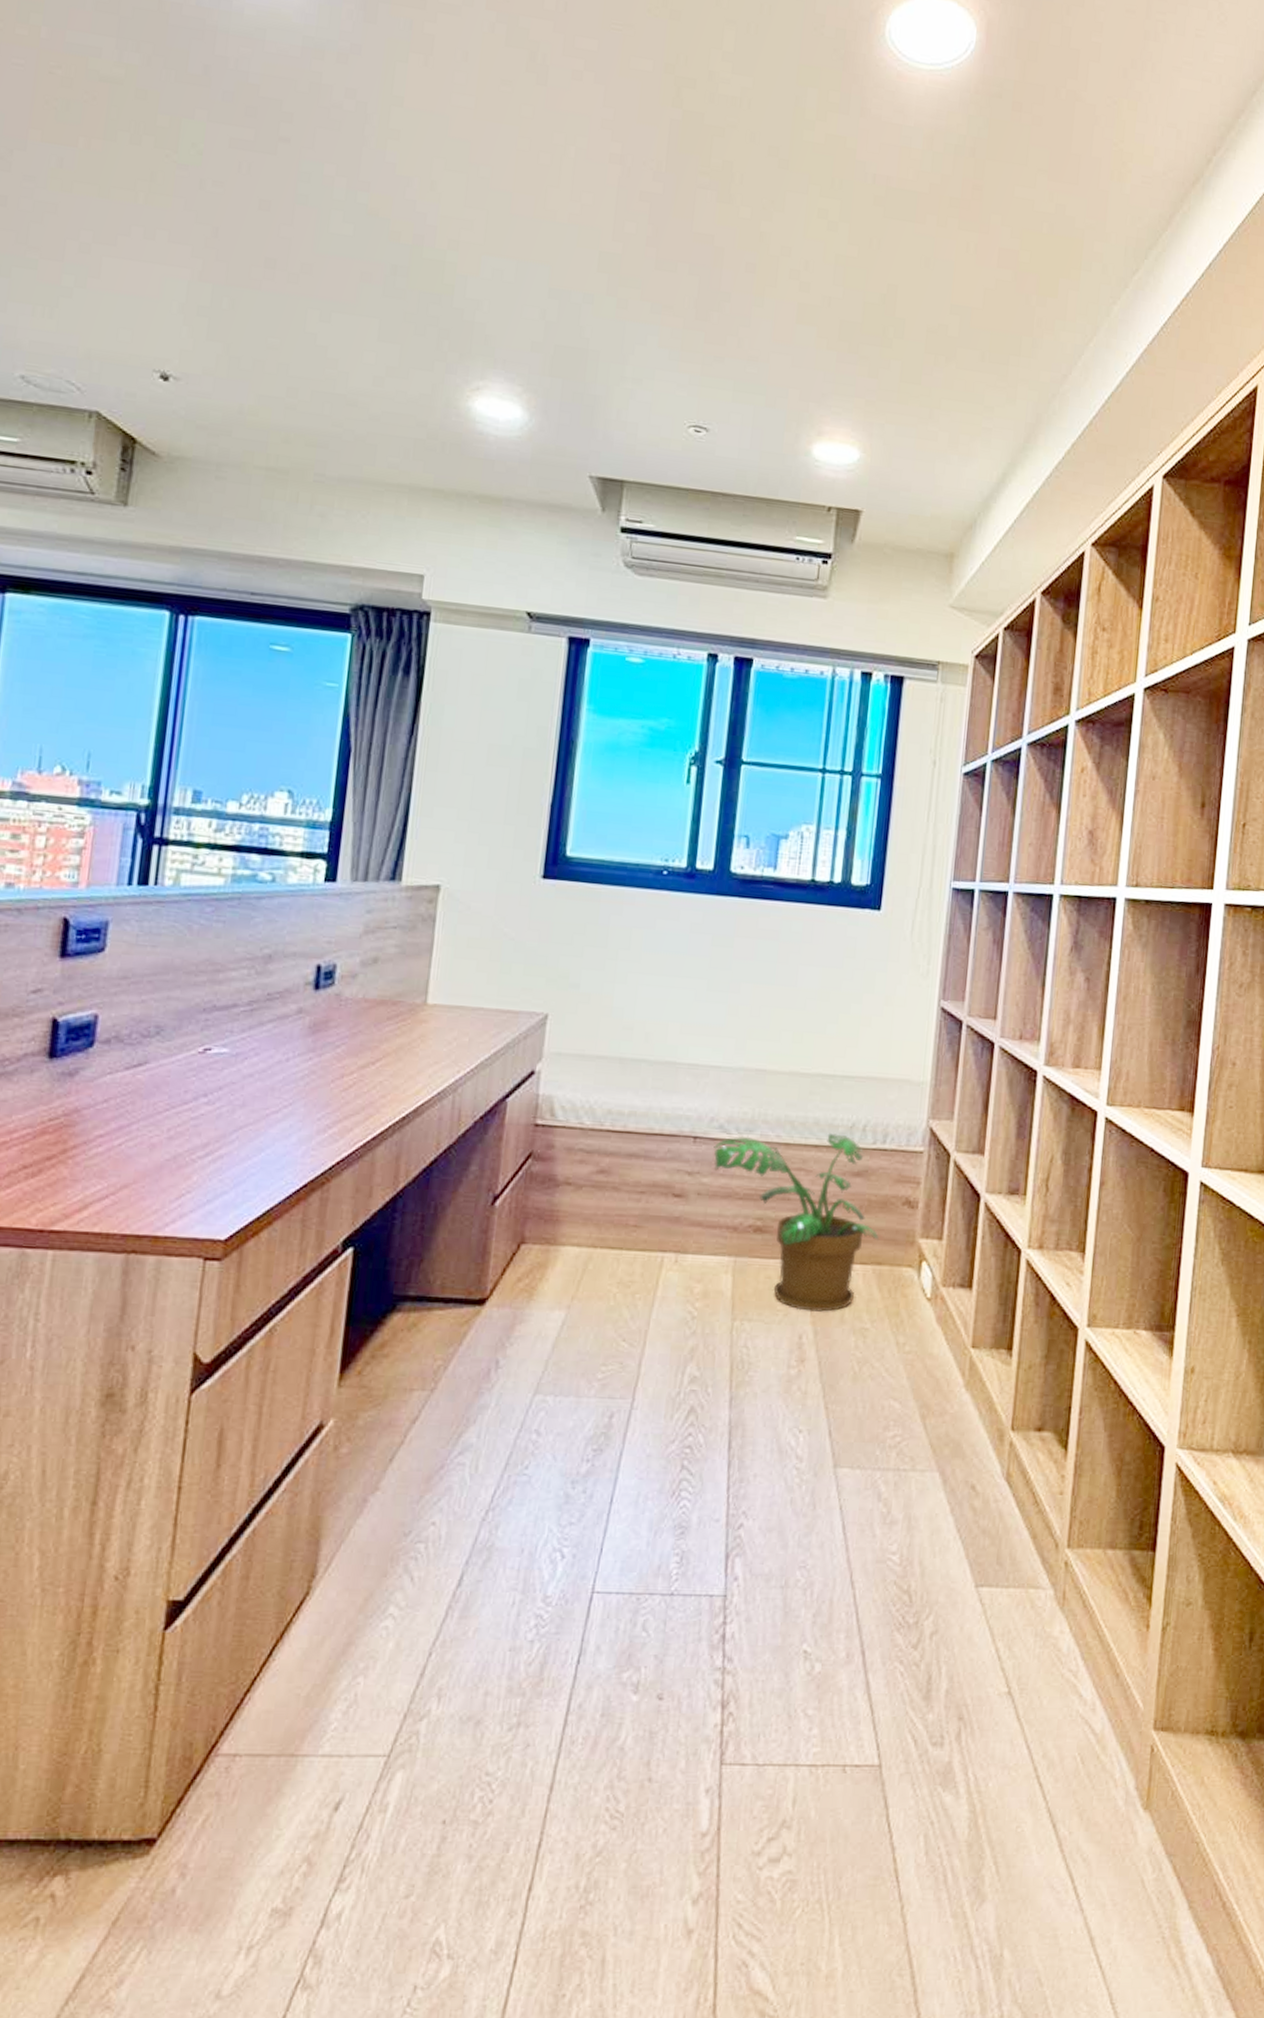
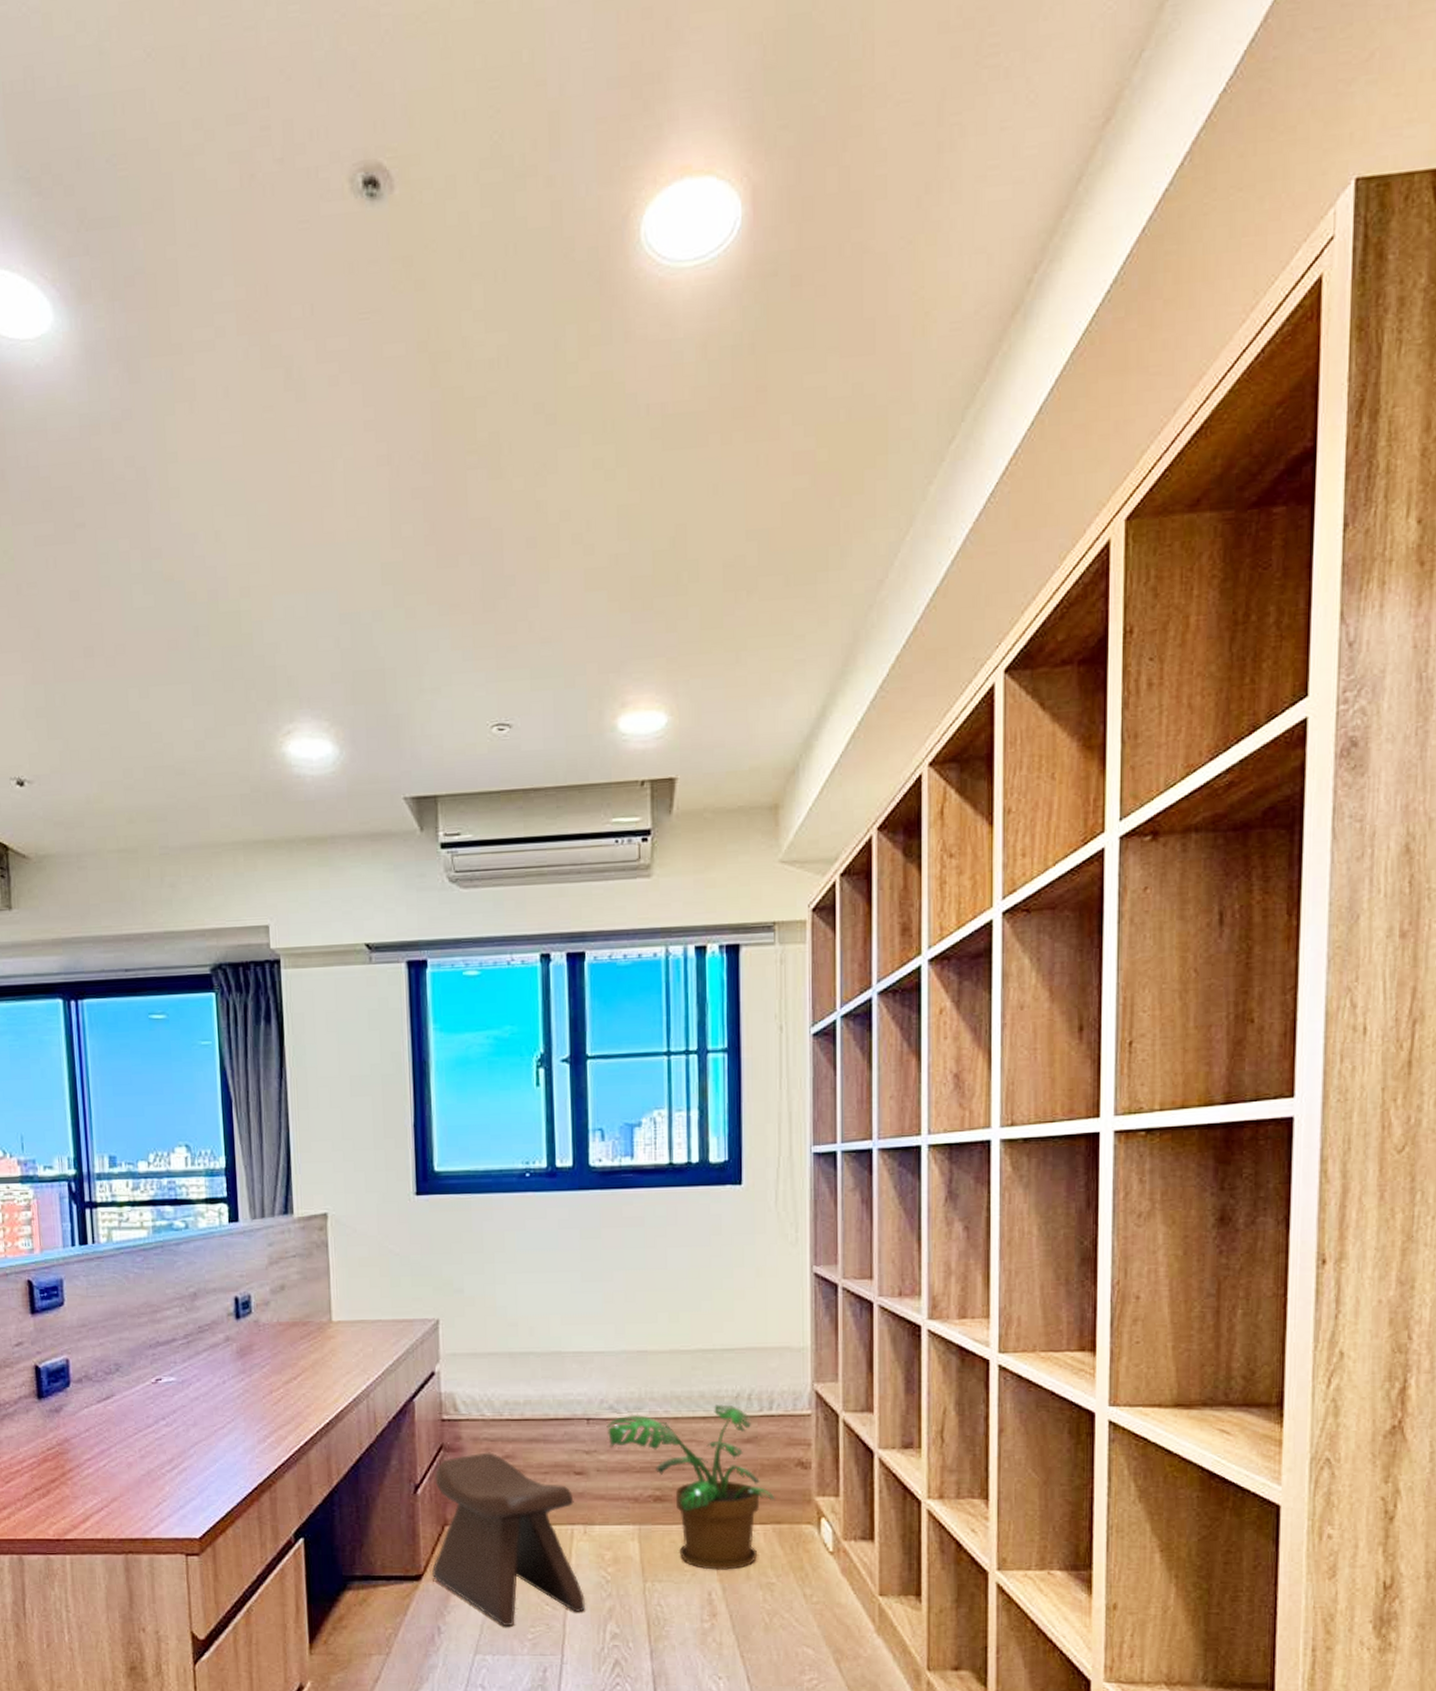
stool: none [499,1164,669,1364] -> present [432,1452,586,1627]

